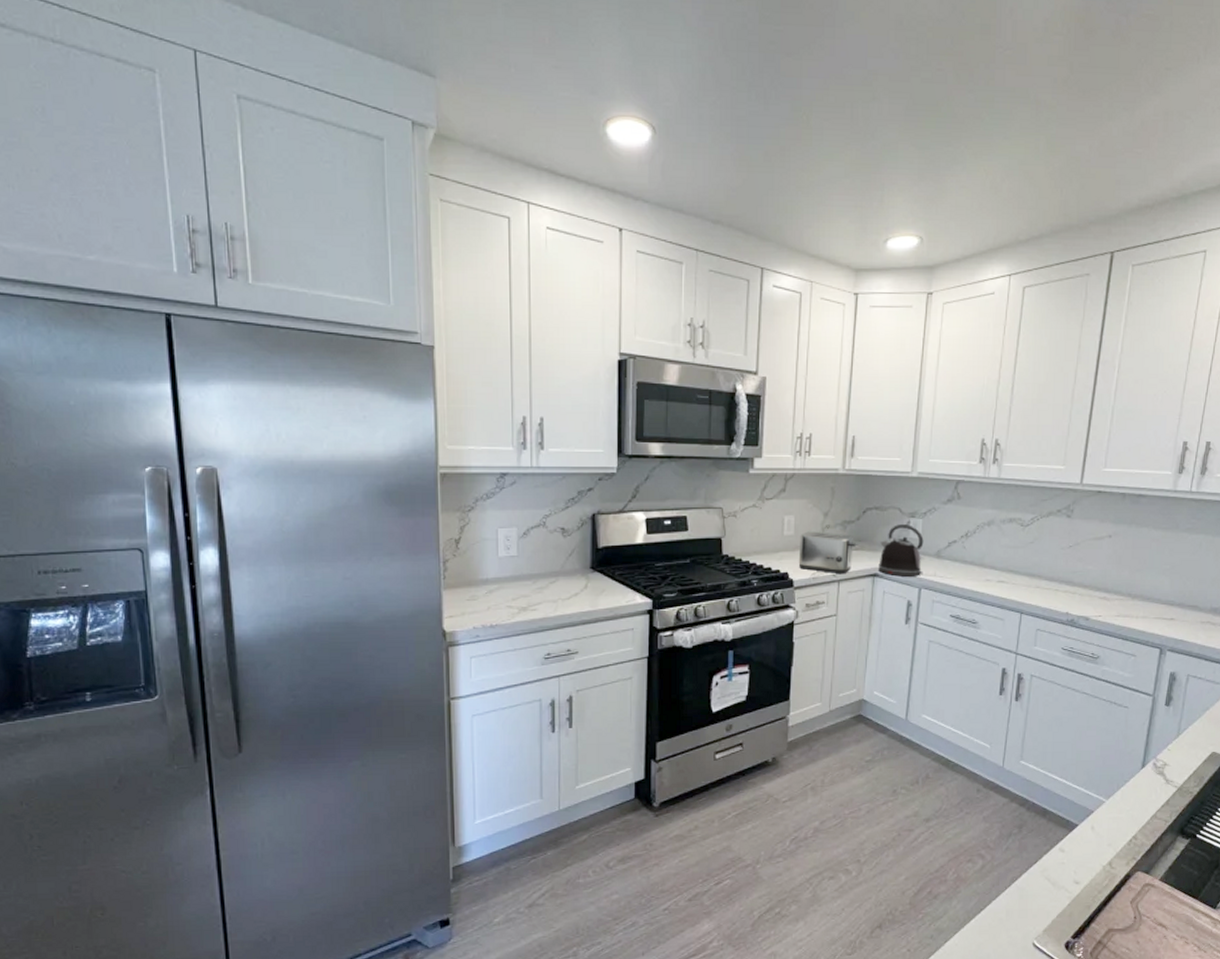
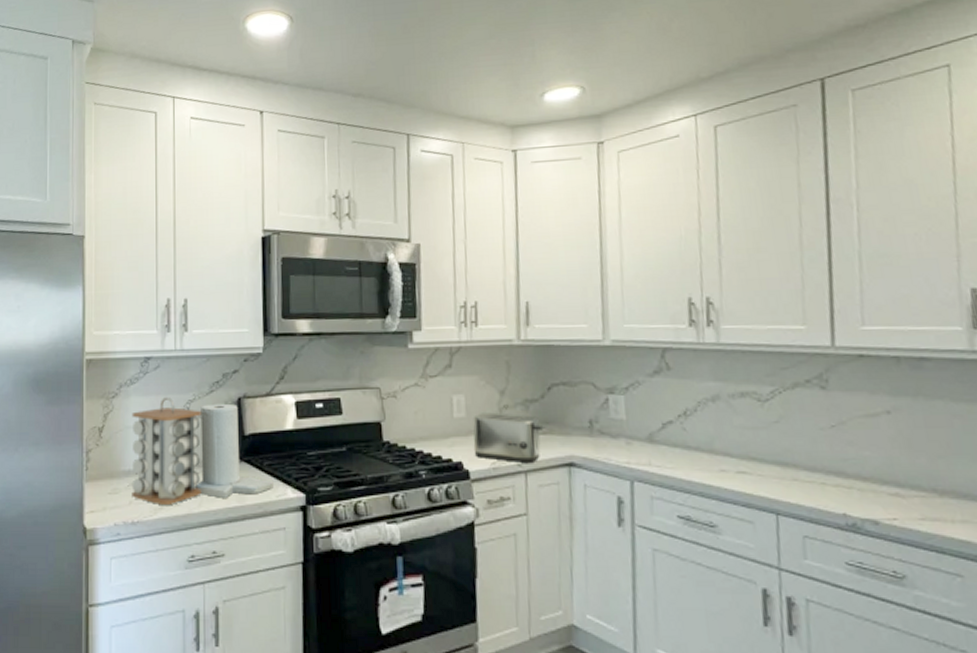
spice rack: none [488,512,558,611] -> present [132,397,202,506]
paper towel: none [550,519,624,604] -> present [194,403,274,498]
kettle: present [878,524,924,577] -> none [573,402,634,466]

